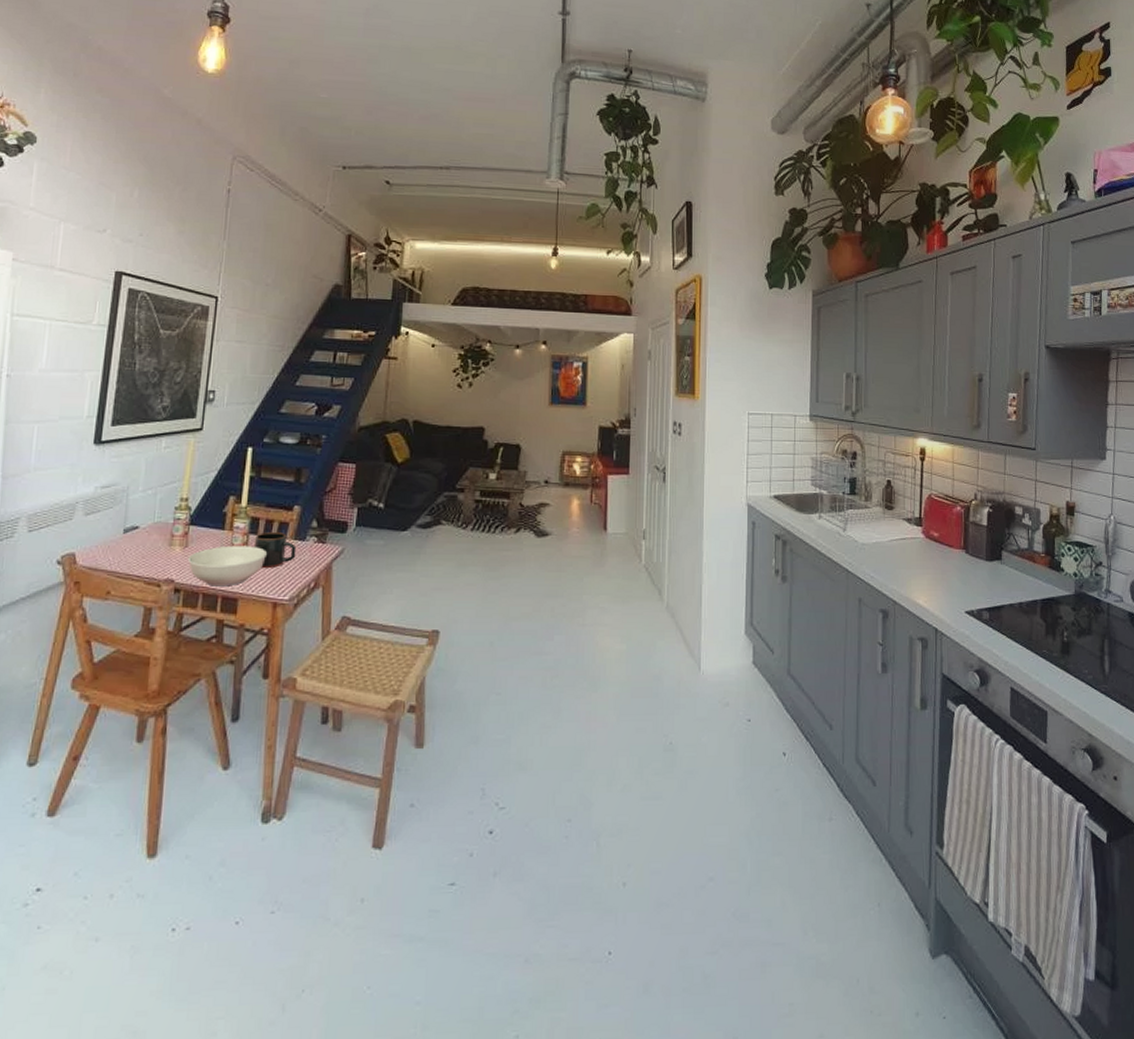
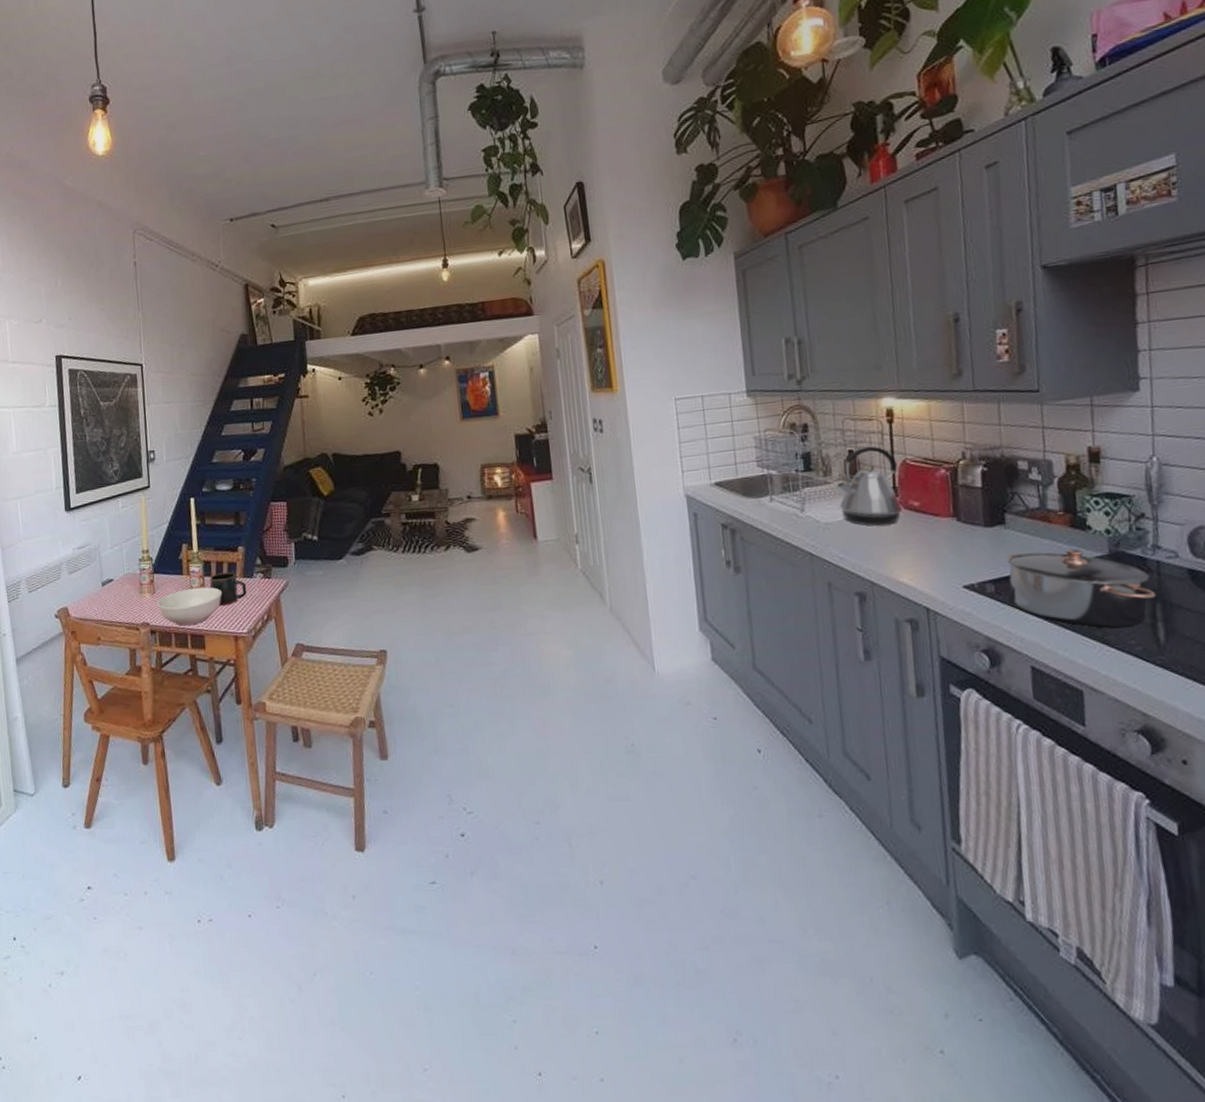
kettle: none [874,478,925,551] -> present [835,446,902,526]
cooking pot: none [1000,586,1105,658] -> present [1006,548,1157,628]

